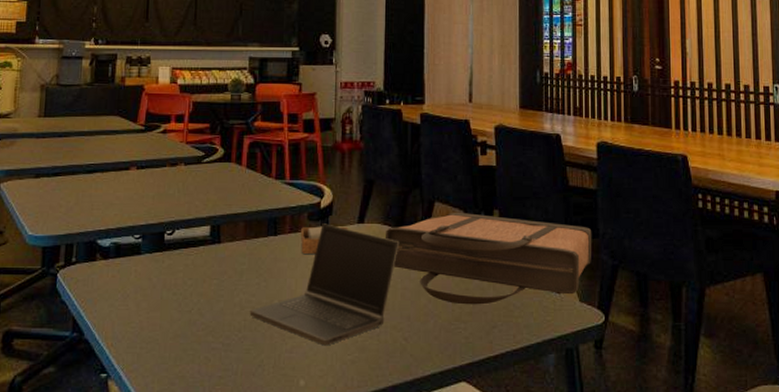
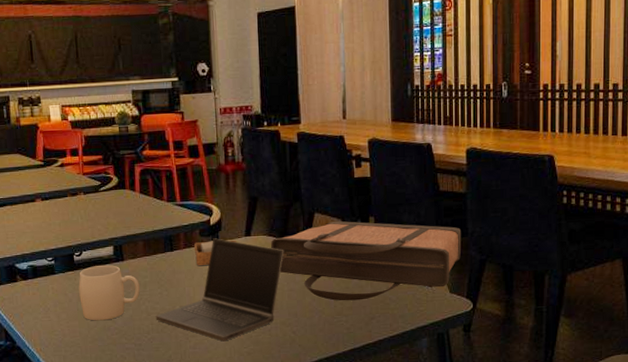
mug: none [165,247,235,313] -> present [78,265,140,321]

